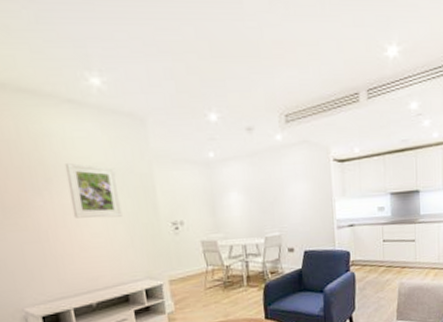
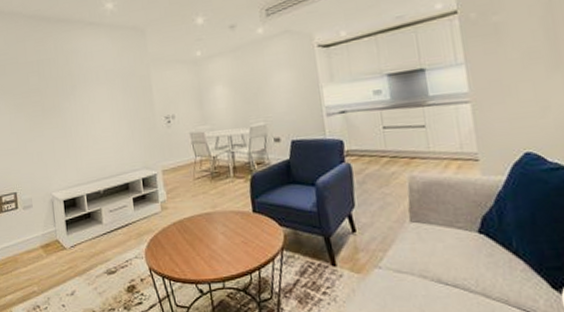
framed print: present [64,163,122,218] -> none [85,72,126,116]

